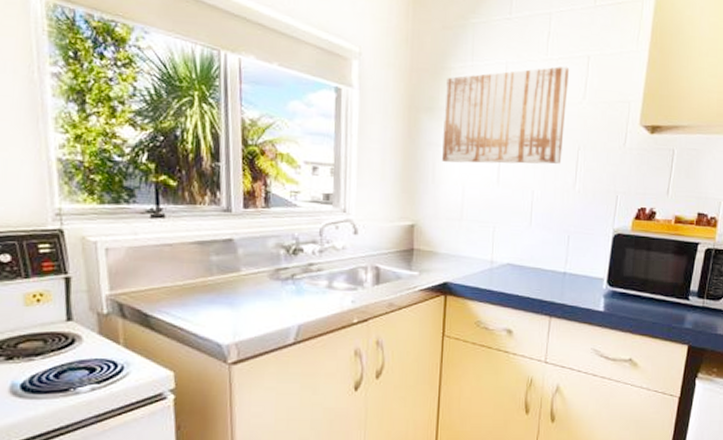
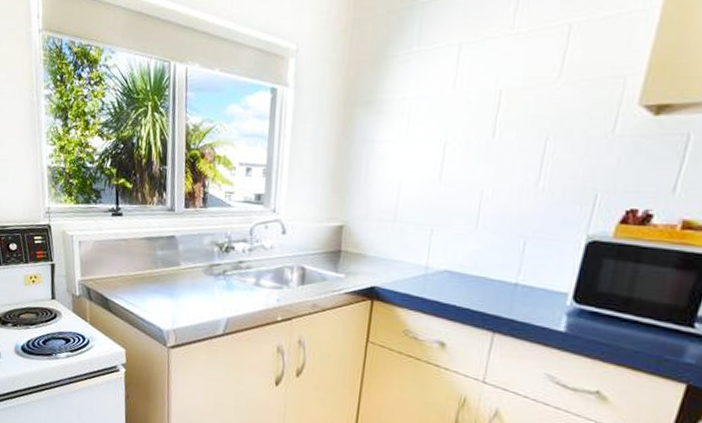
wall art: present [442,66,570,164] -> none [377,40,542,160]

